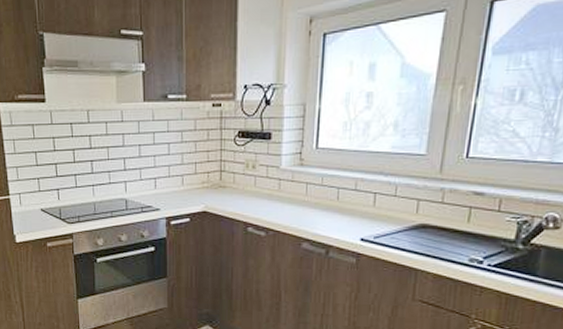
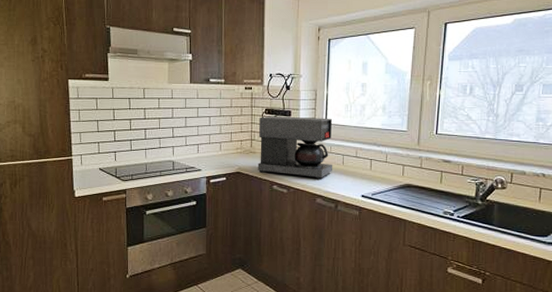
coffee maker: none [228,139,326,220] -> present [257,116,333,180]

